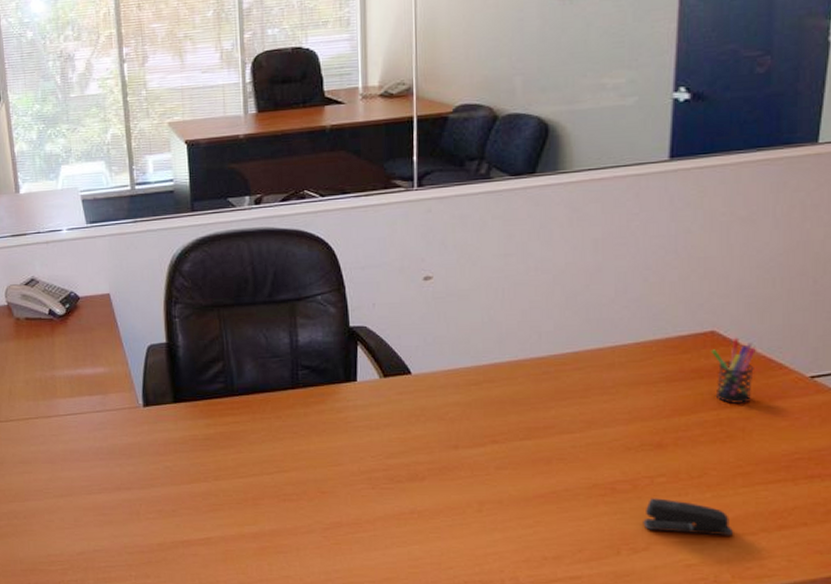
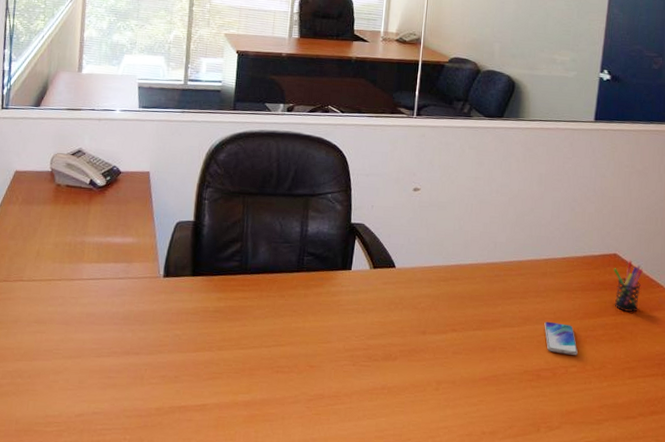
smartphone: none [616,423,666,462] -> present [544,321,578,355]
stapler: present [643,498,734,536] -> none [558,384,621,419]

